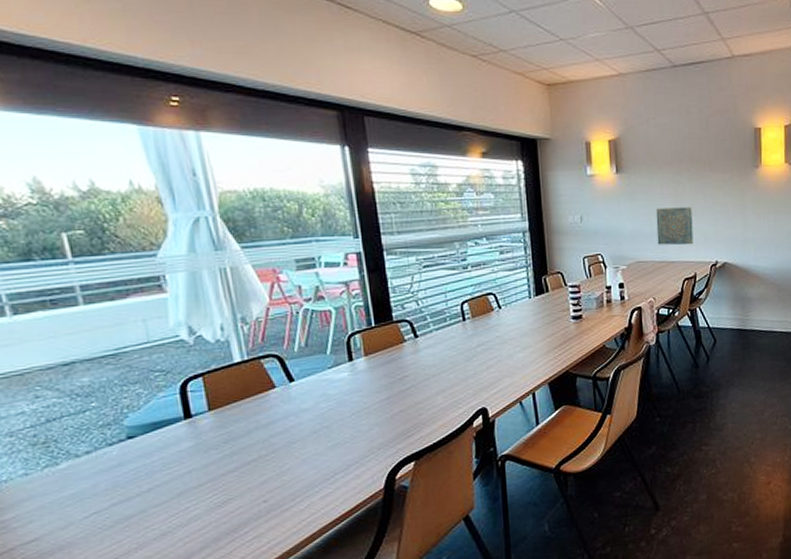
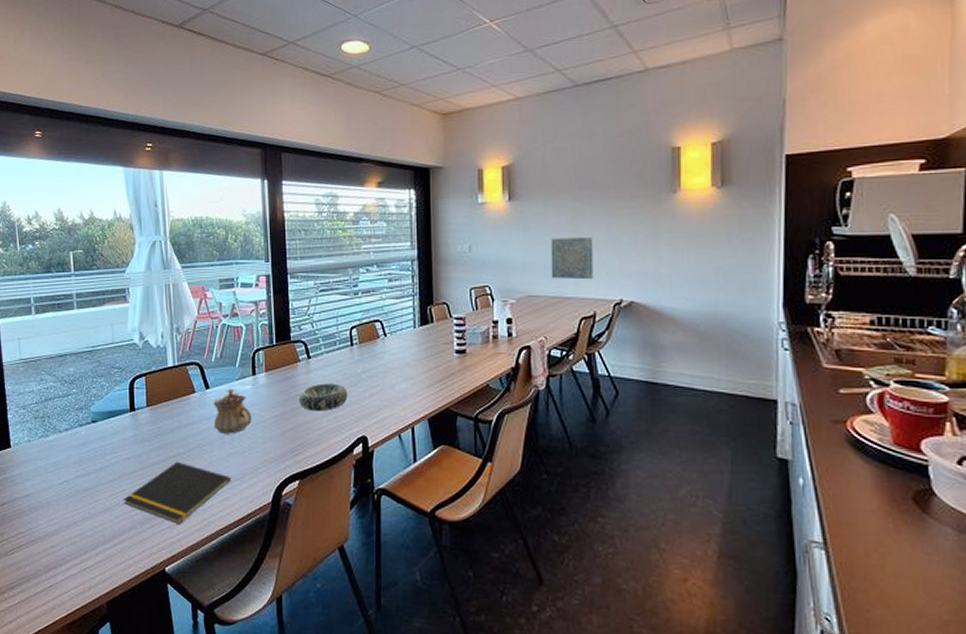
notepad: none [187,465,332,532] -> present [123,462,231,524]
teapot: none [301,378,353,428] -> present [213,388,252,434]
decorative bowl: none [408,360,464,391] -> present [299,383,348,412]

